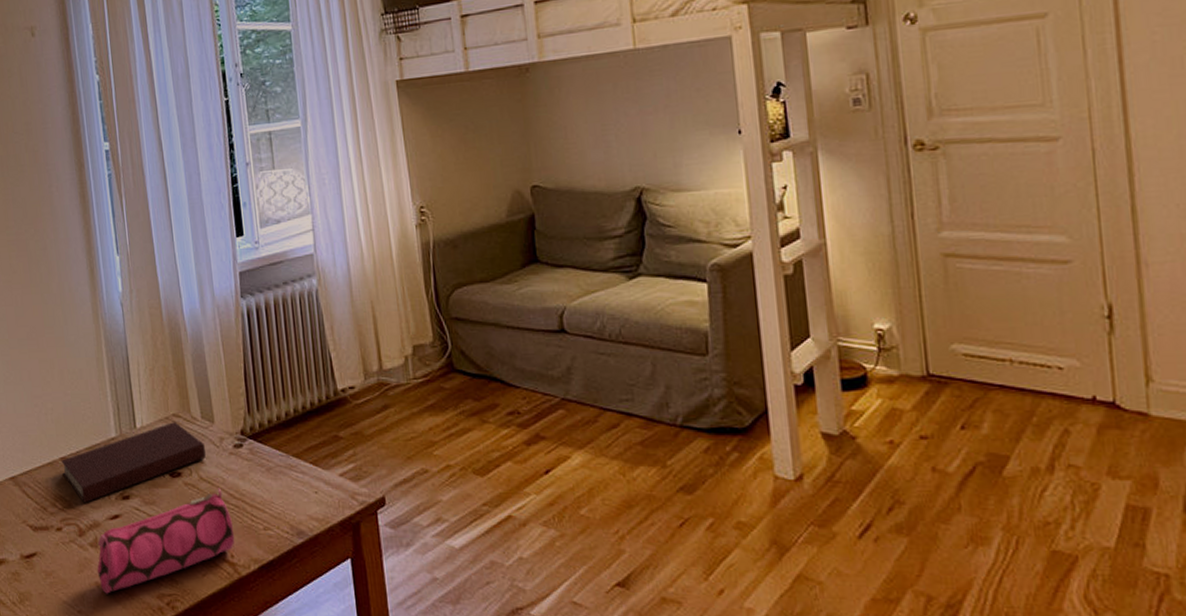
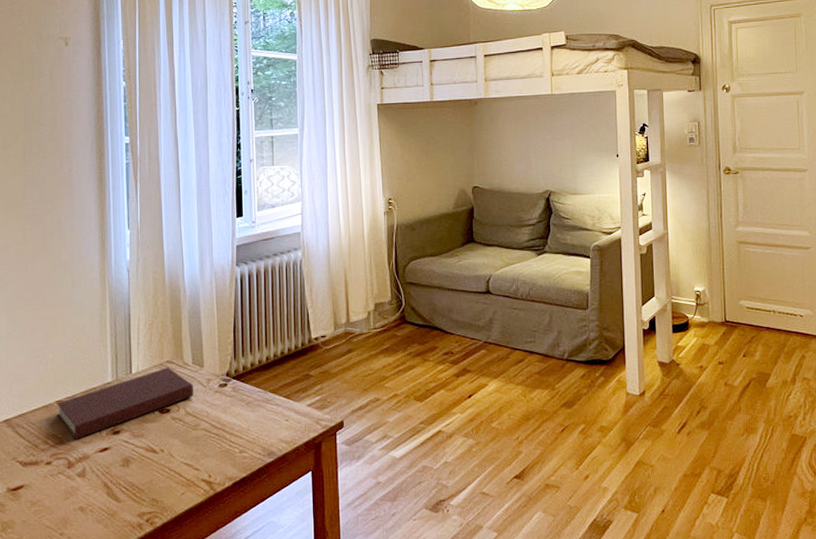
pencil case: present [97,488,235,594] -> none [83,420,213,517]

